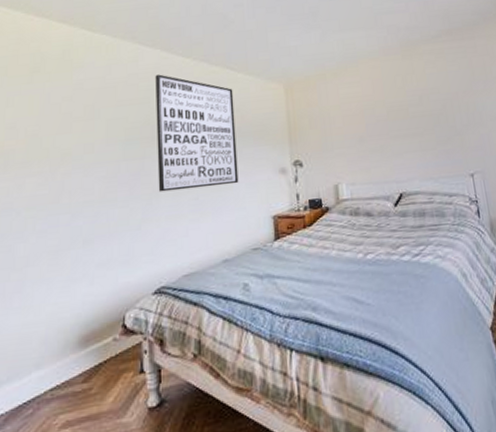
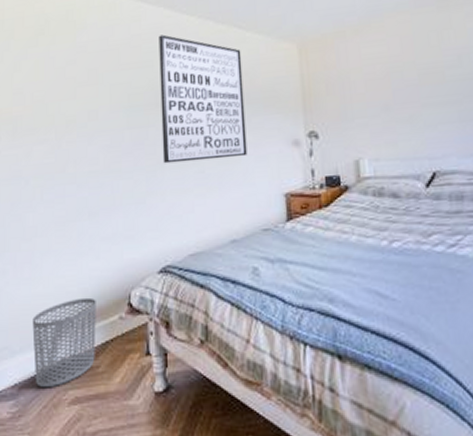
waste bin: none [21,322,90,416] -> present [32,297,96,388]

